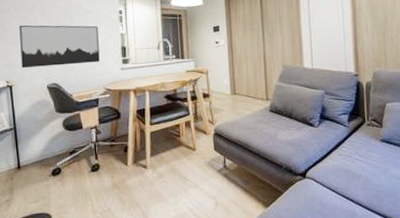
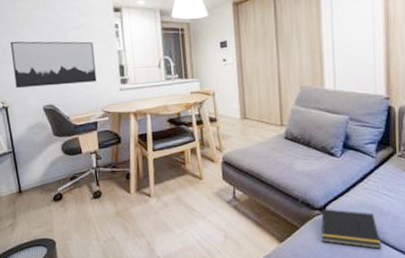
notepad: none [302,174,355,209] -> present [321,209,381,249]

